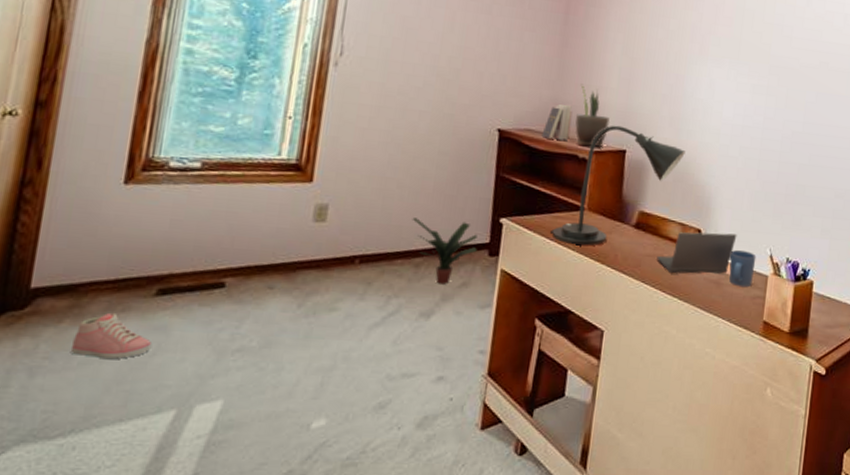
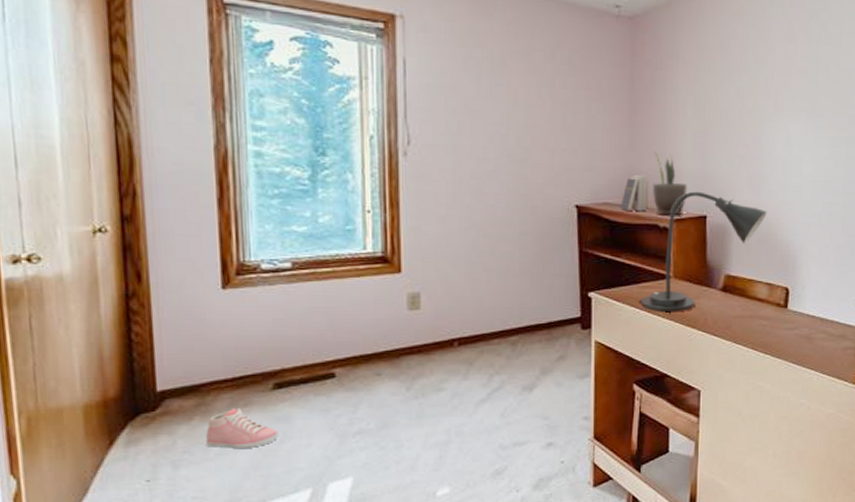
potted plant: present [412,217,478,284] -> none [502,298,569,359]
laptop computer: present [656,232,737,274] -> none [746,289,825,331]
mug: present [729,250,757,288] -> none [818,305,846,340]

